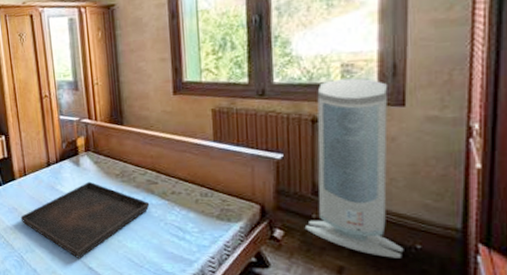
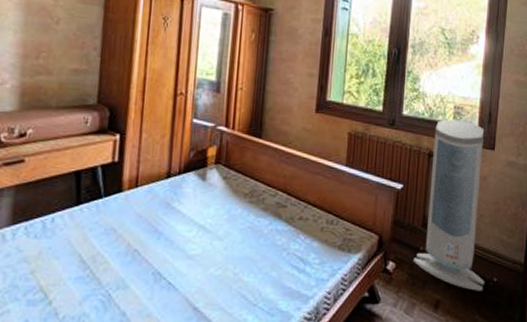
serving tray: present [20,181,150,258] -> none [118,200,275,296]

